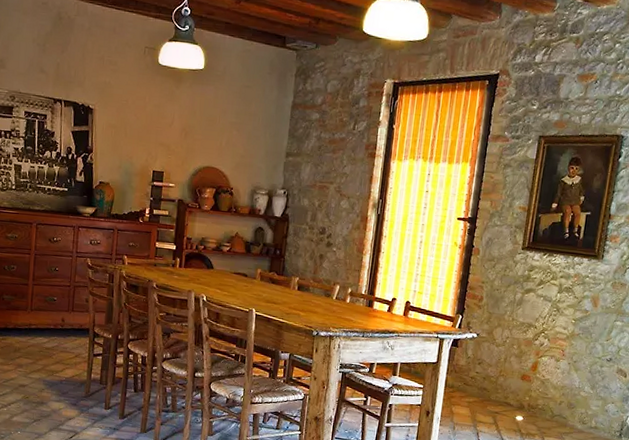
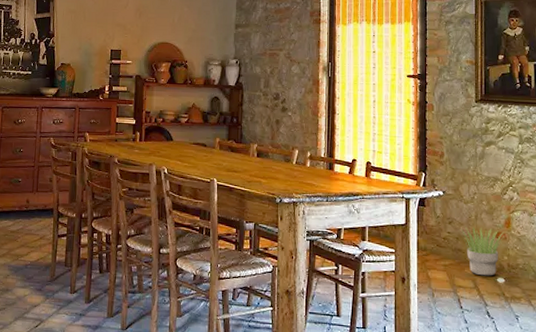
potted plant: none [485,368,530,414] -> present [457,226,504,276]

